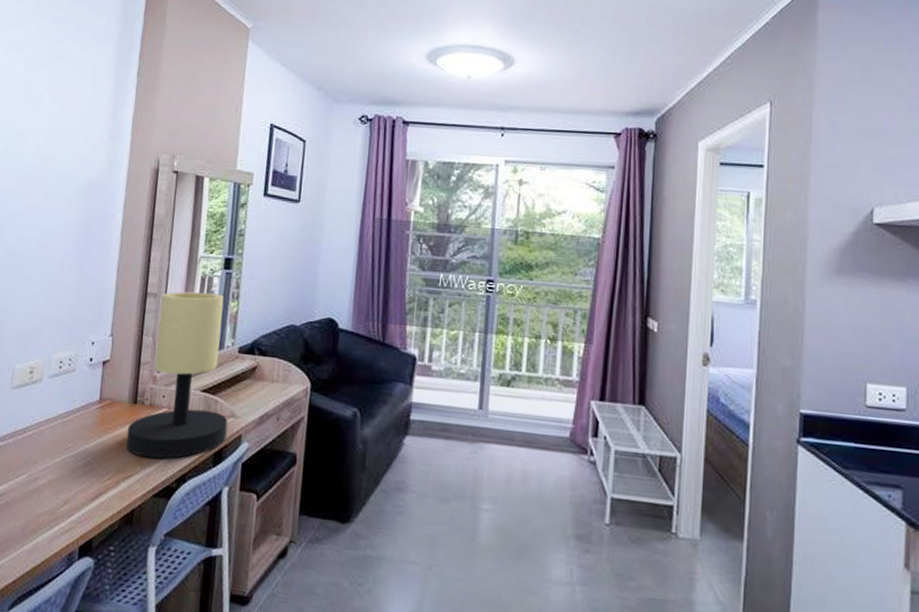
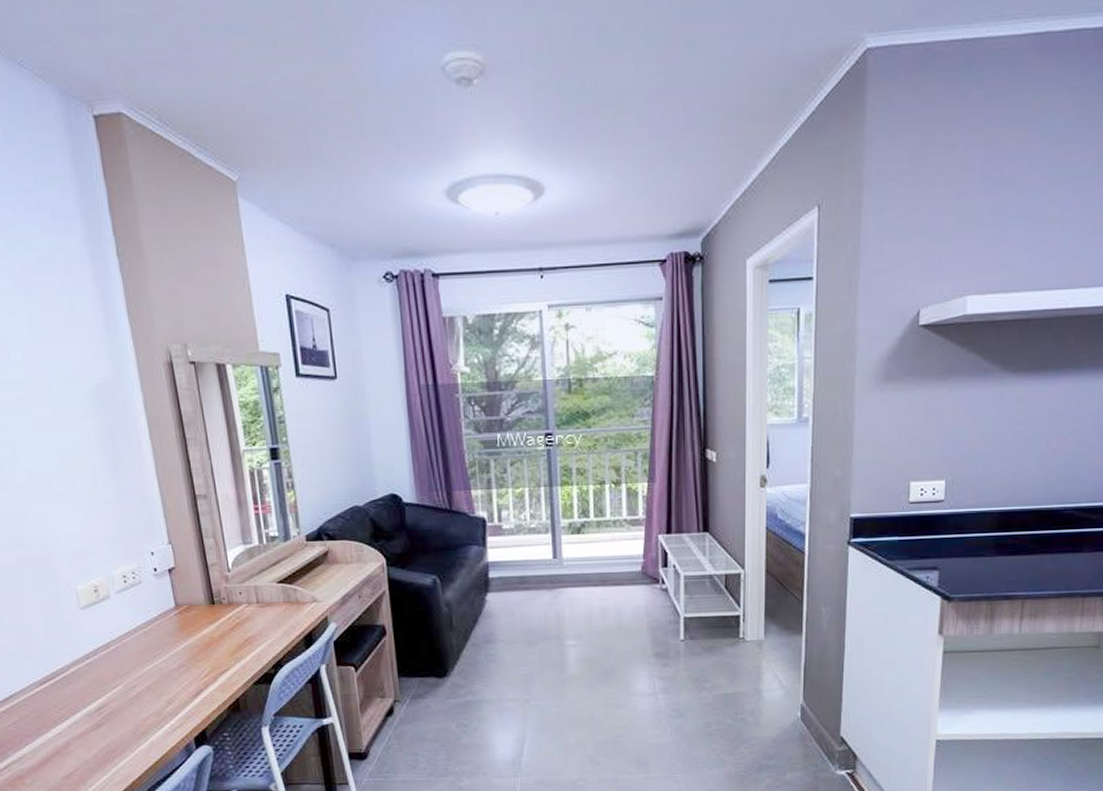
table lamp: present [126,291,228,459] -> none [211,486,313,652]

